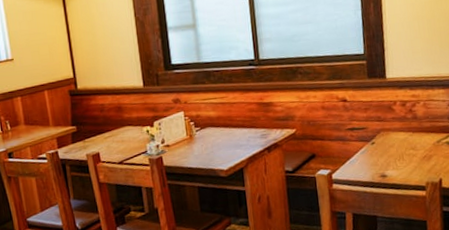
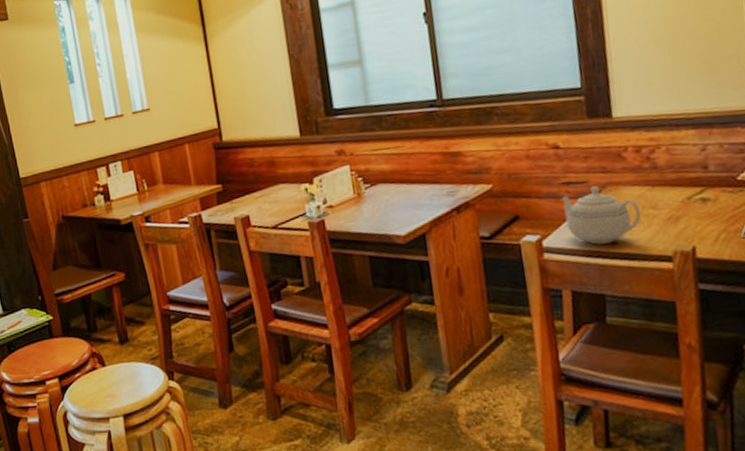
teapot: none [347,131,405,177] -> present [561,186,642,245]

